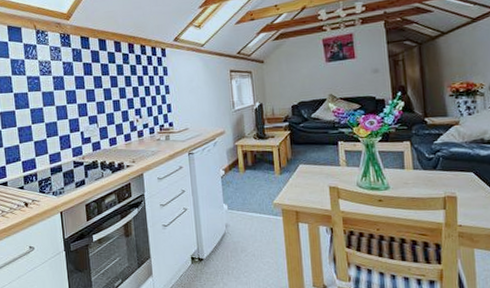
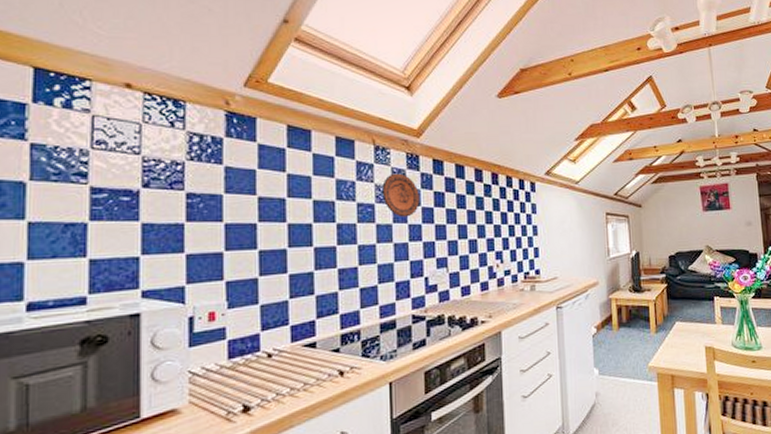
decorative plate: none [44,50,73,86] -> present [382,173,420,217]

